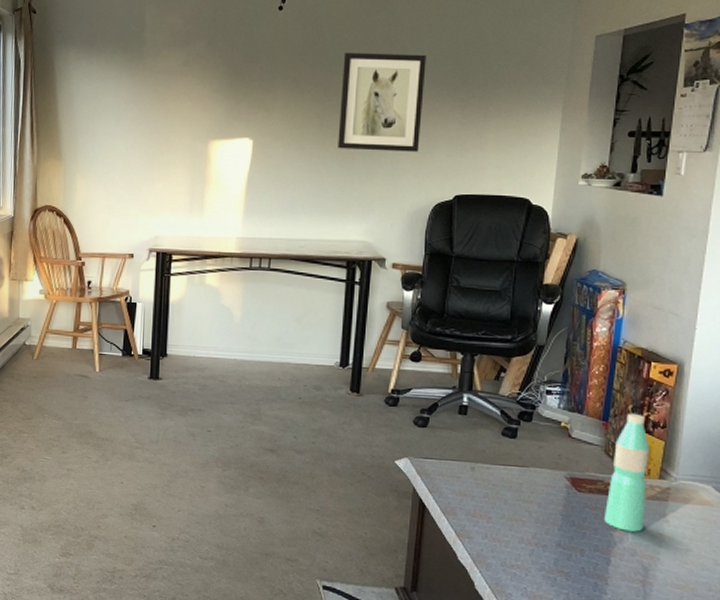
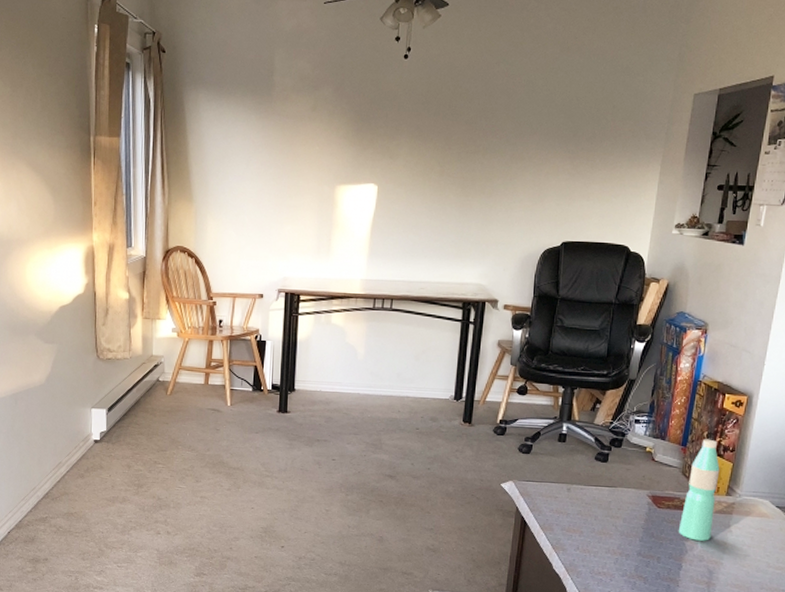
wall art: present [338,53,426,152] -> none [457,103,541,200]

